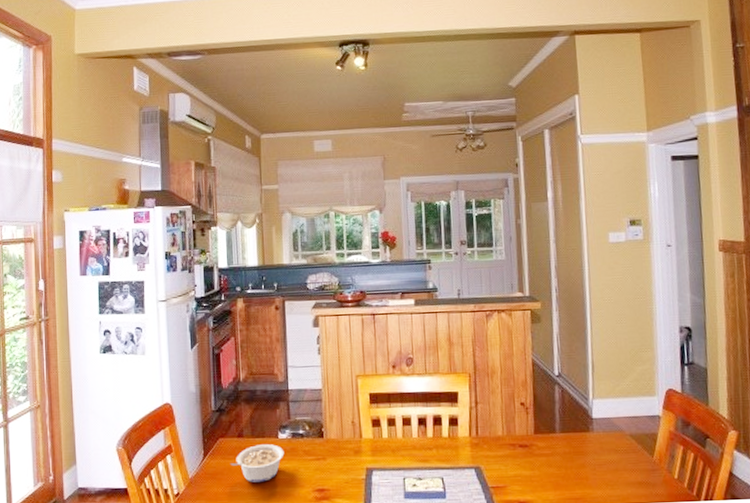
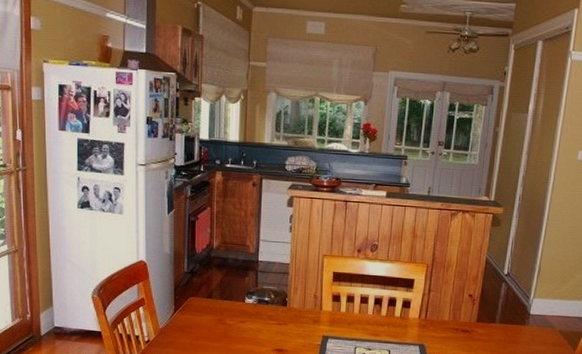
legume: present [230,444,285,482] -> none [198,306,250,338]

